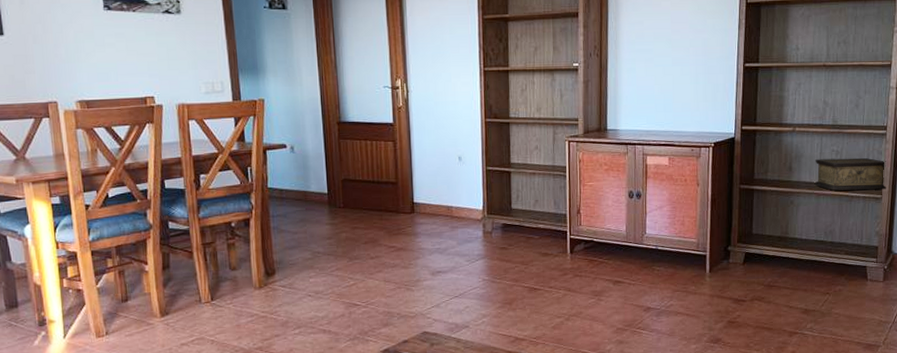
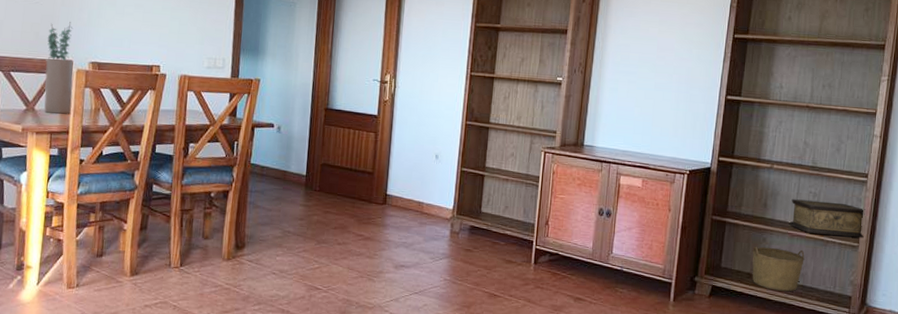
vase: none [24,59,67,161] -> present [44,21,74,115]
basket: none [781,208,831,250] -> present [752,246,805,292]

